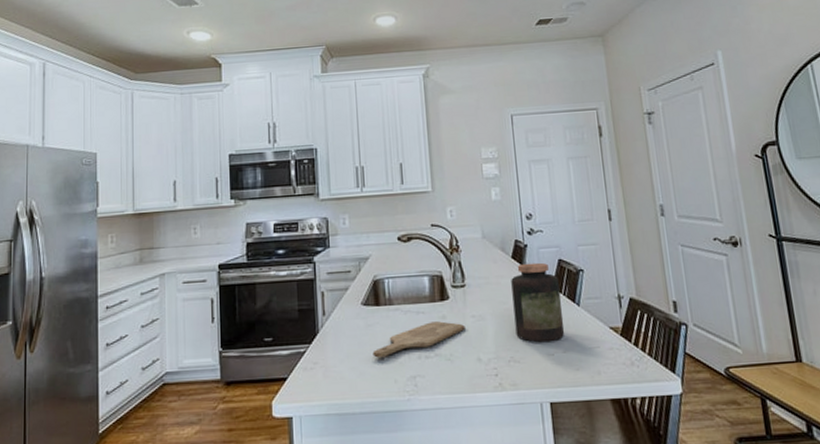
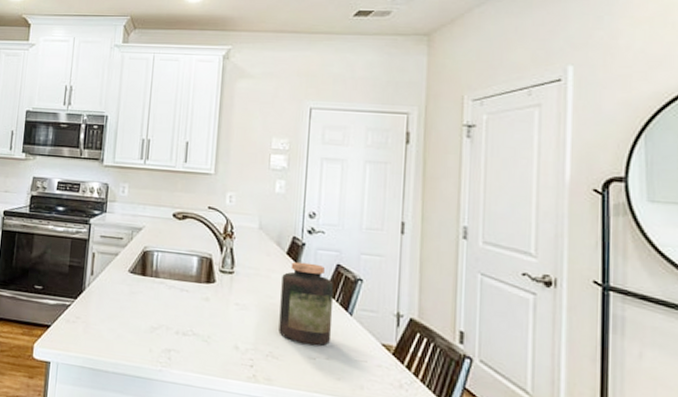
cutting board: present [372,321,465,358] -> none [132,301,227,326]

